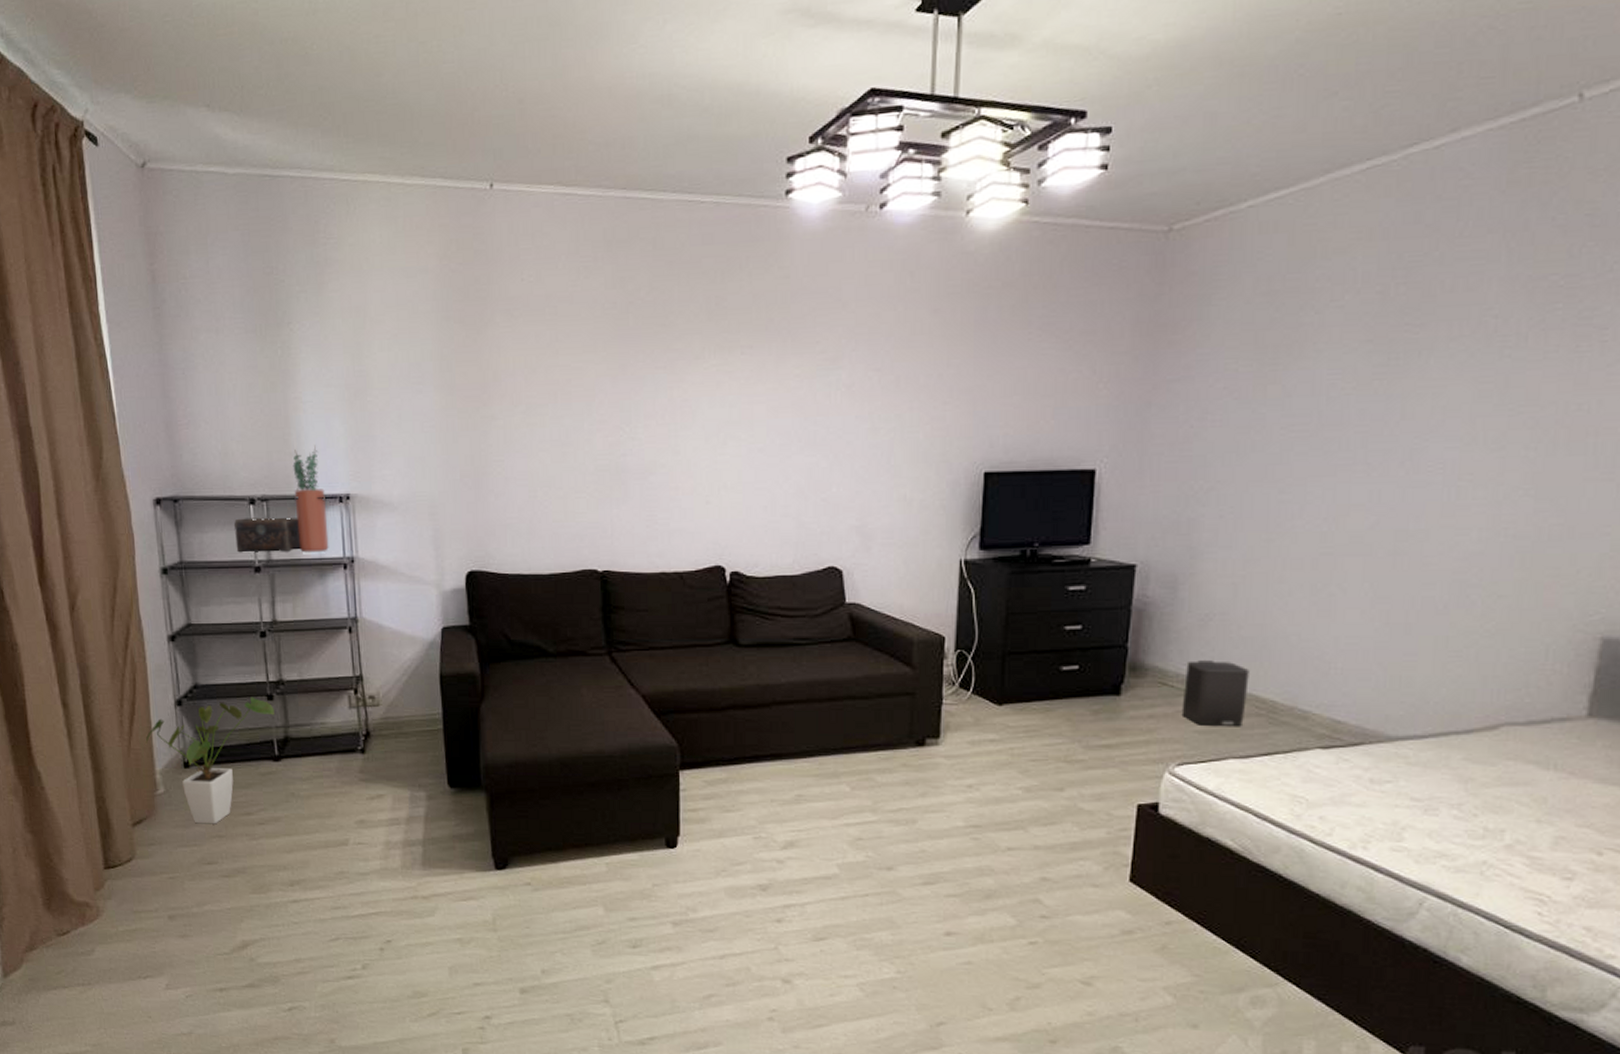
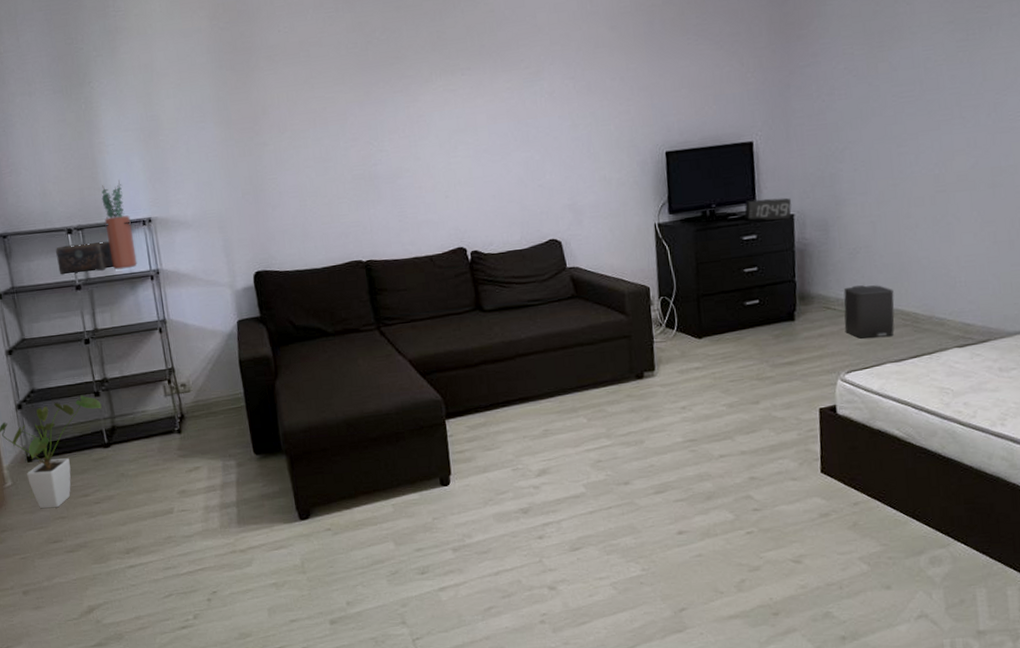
alarm clock: none [1072,542,1136,572] -> present [743,197,792,222]

